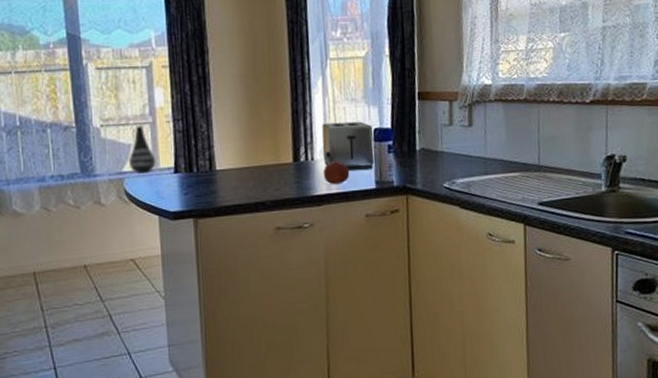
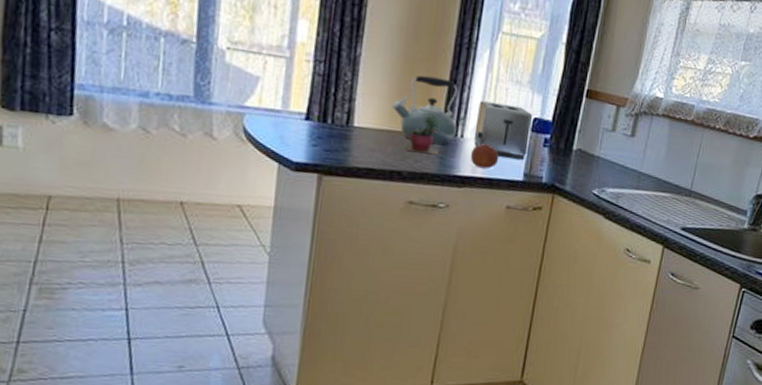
vase: present [128,125,156,174] -> none [253,57,287,114]
kettle: none [245,111,307,172] -> present [391,75,458,145]
succulent plant: none [264,144,295,183] -> present [405,112,442,156]

